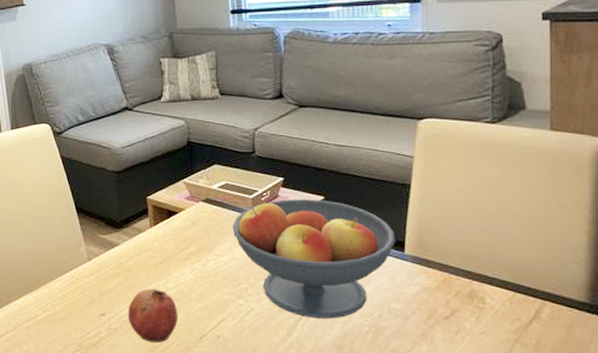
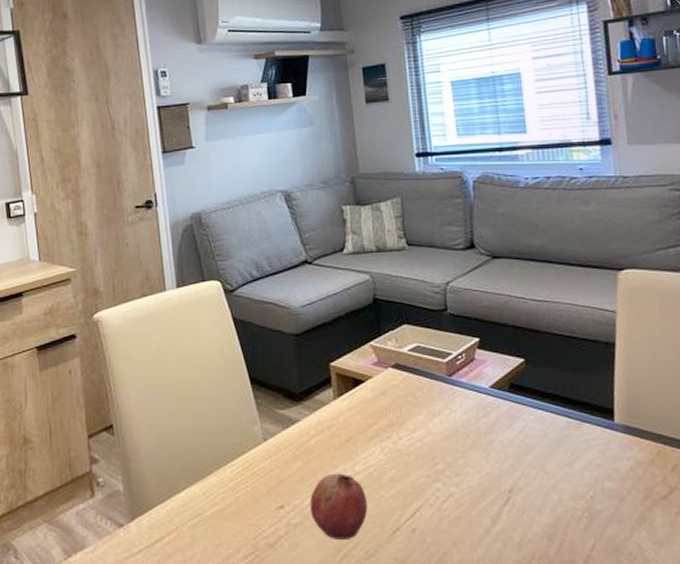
fruit bowl: present [232,199,395,319] -> none [425,362,603,503]

